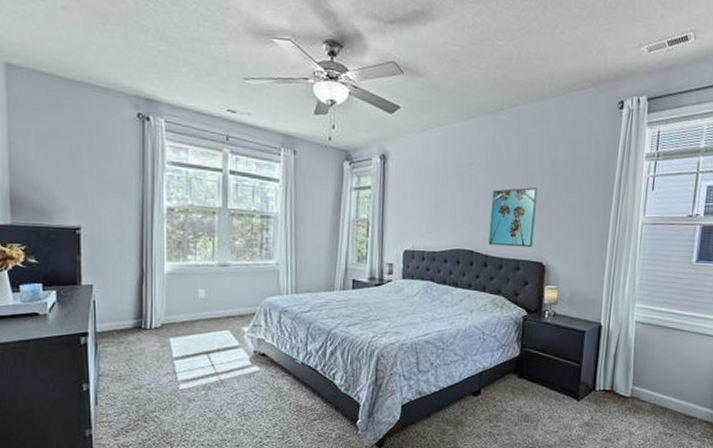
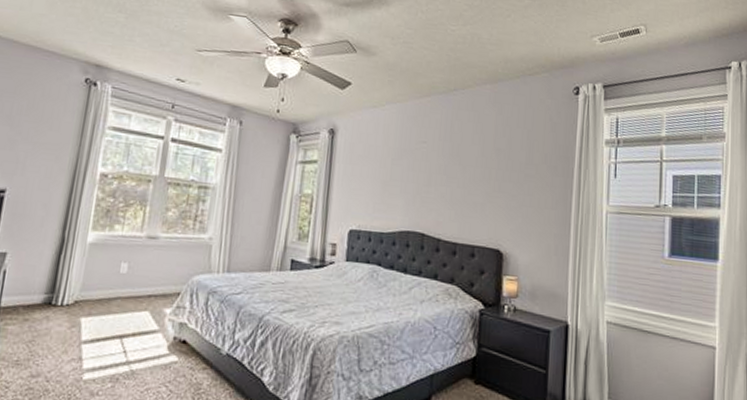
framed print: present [488,187,538,248] -> none [441,168,493,233]

